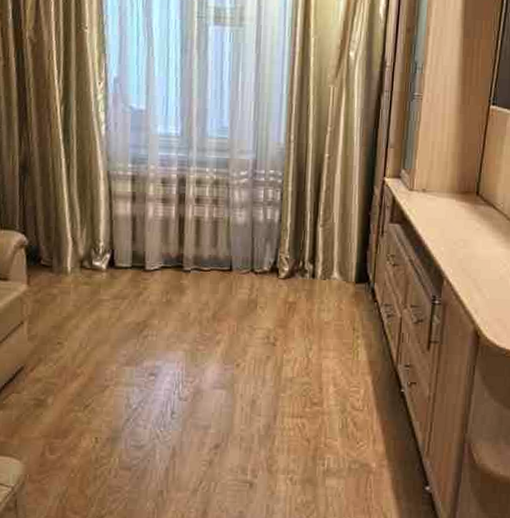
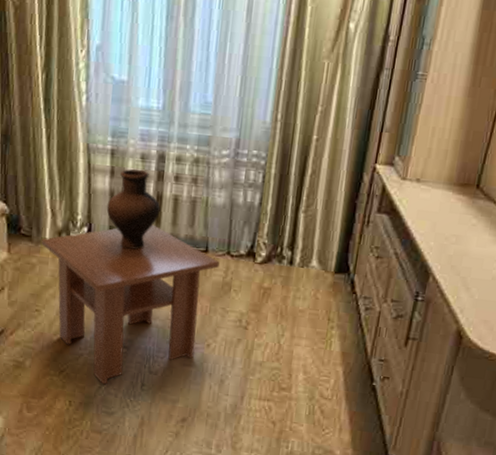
coffee table: none [62,247,244,416] -> present [41,224,219,385]
vase: none [129,193,183,273] -> present [106,169,161,249]

